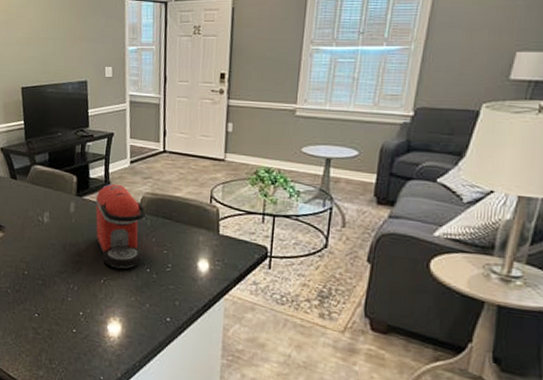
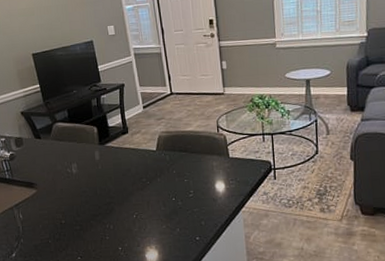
coffee maker: present [95,183,146,269] -> none [117,128,168,203]

